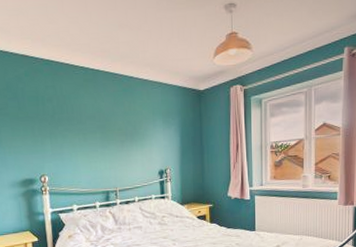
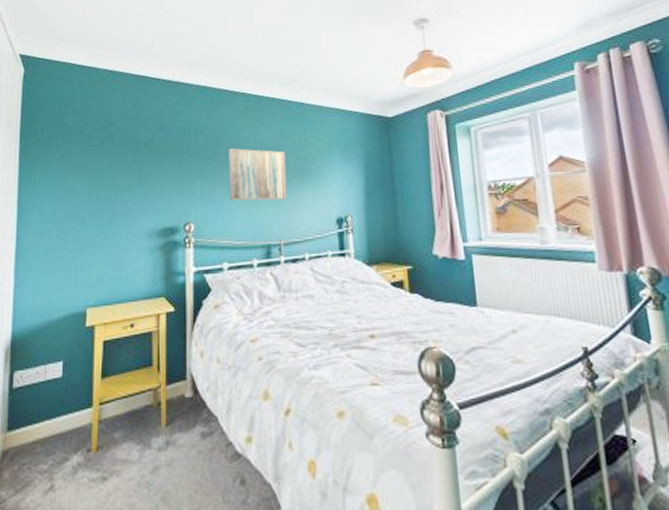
wall art: none [72,115,121,158] -> present [228,148,287,201]

